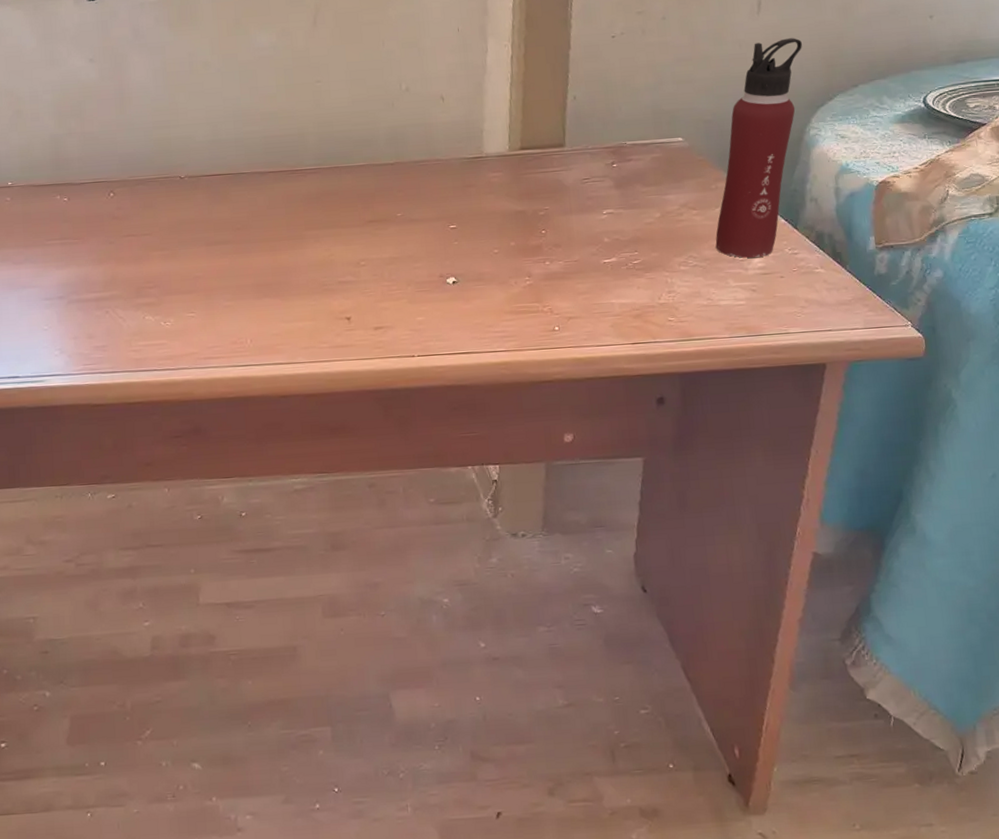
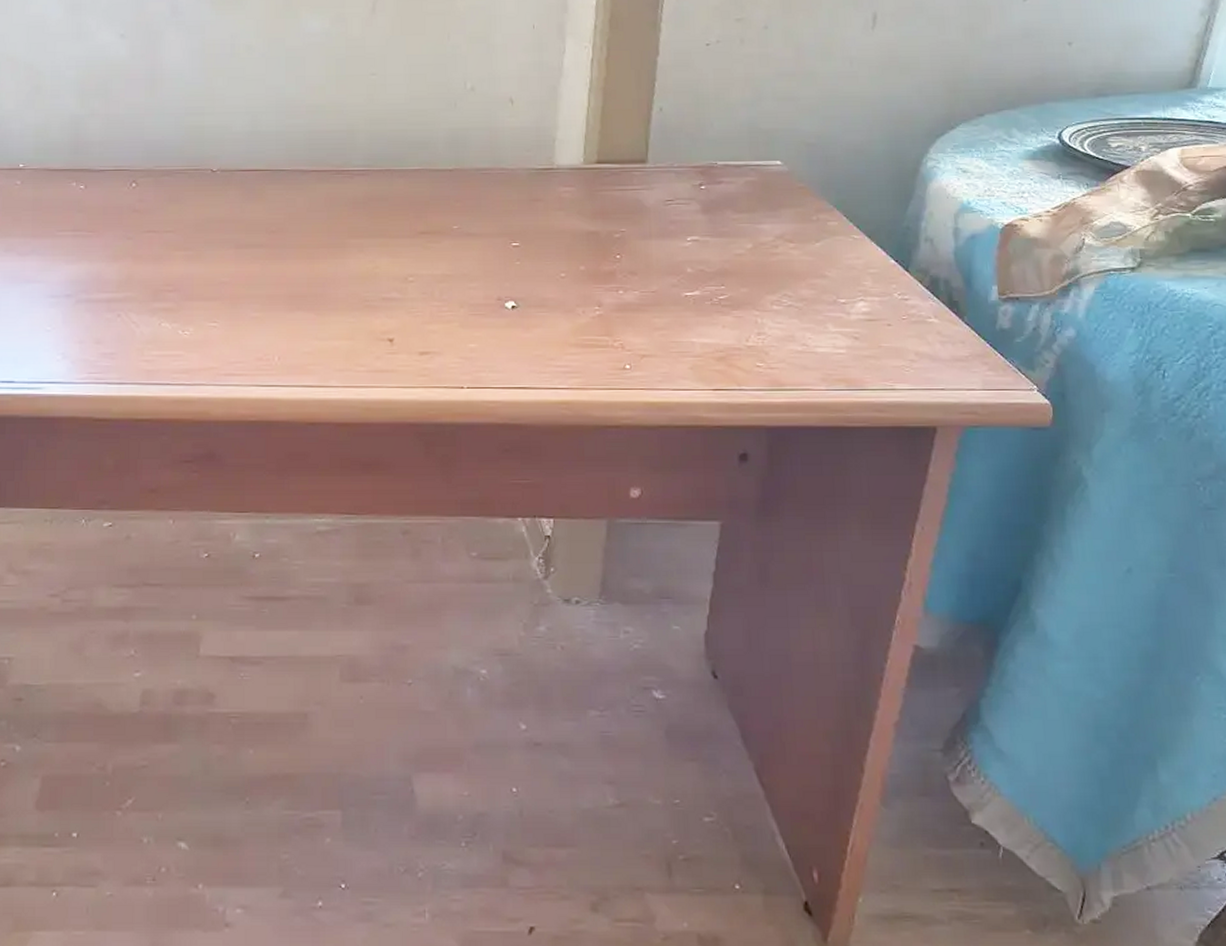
water bottle: present [715,38,803,258] -> none [814,58,923,301]

